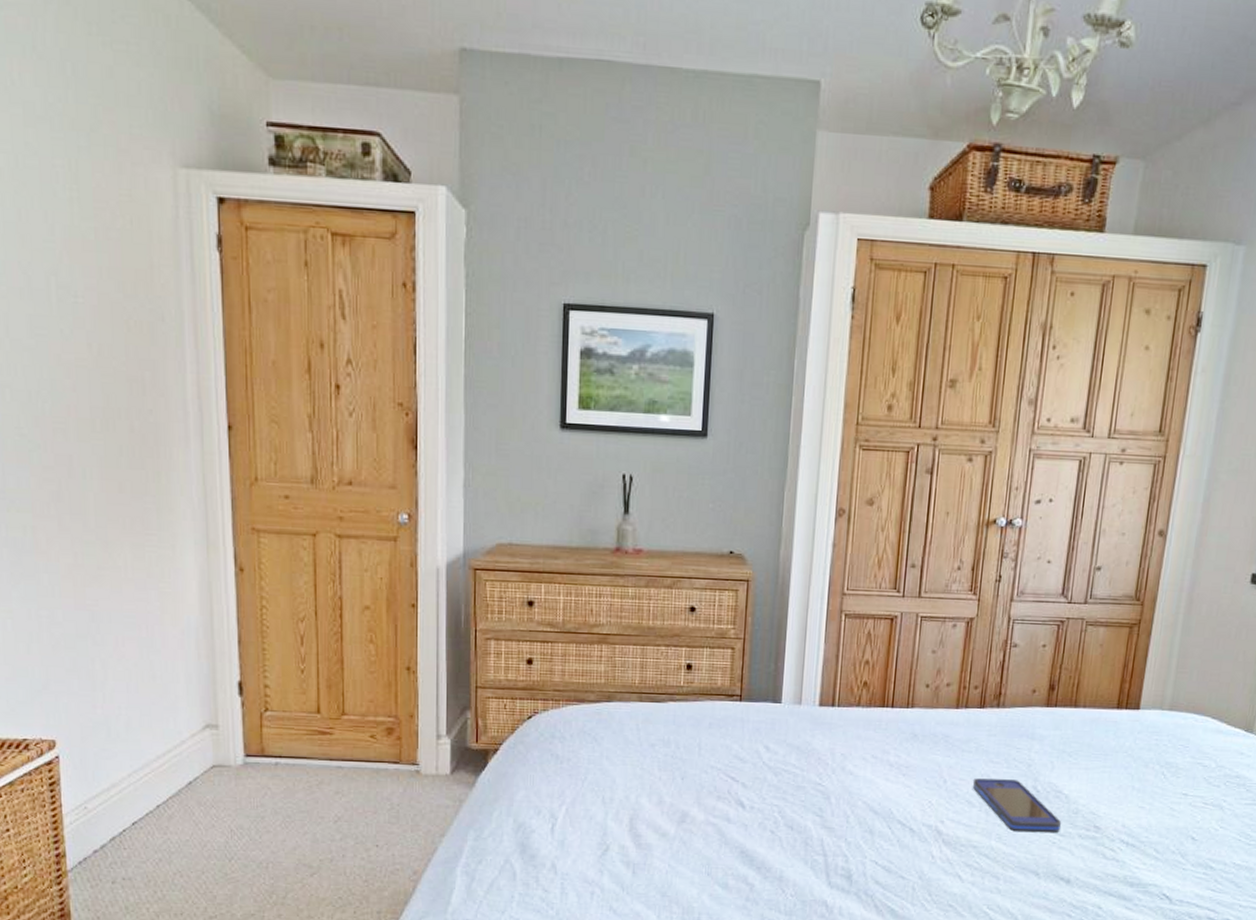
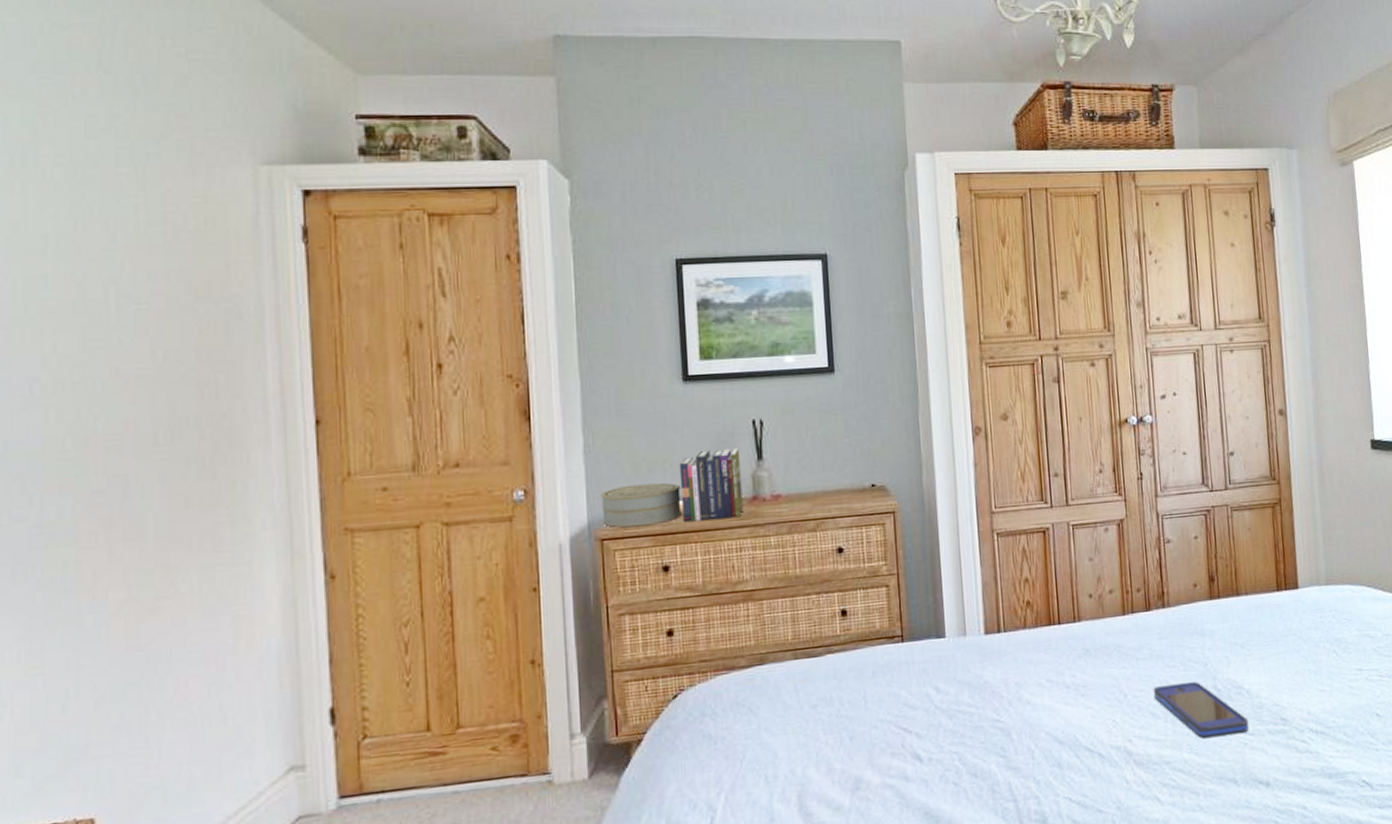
decorative box: none [476,522,550,562] -> present [601,483,682,529]
books: none [549,498,608,566] -> present [679,448,743,523]

